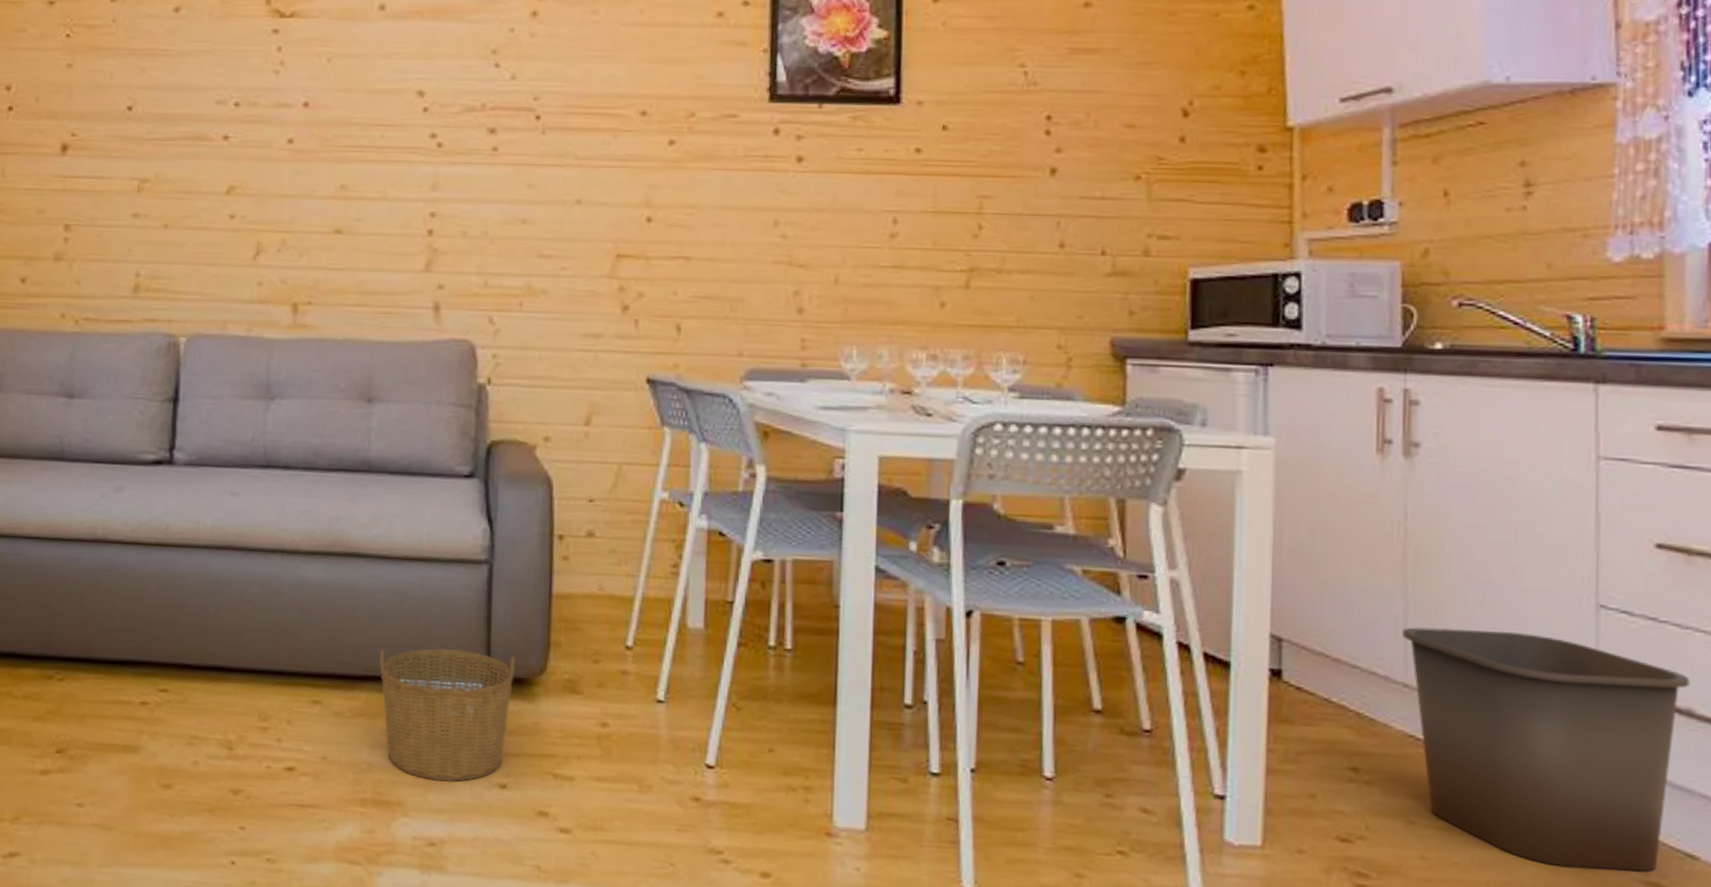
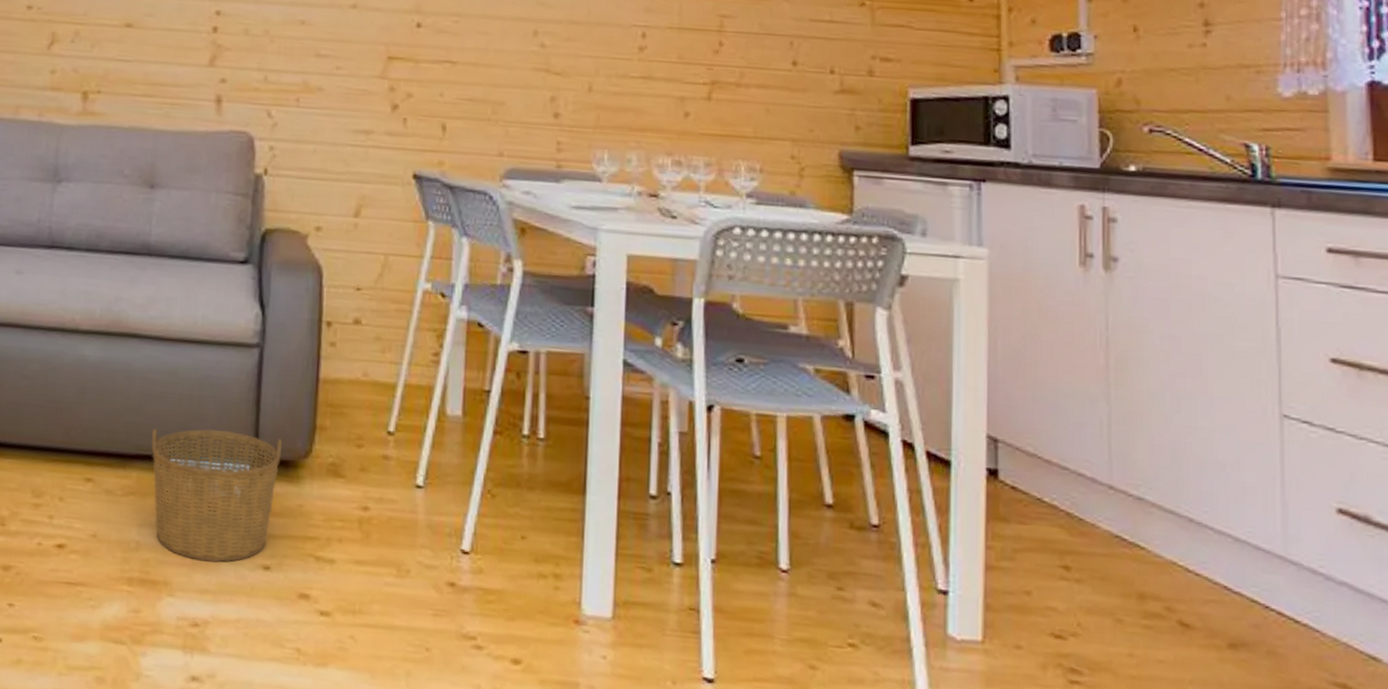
waste bin: present [1402,627,1690,872] -> none [1107,431,1366,673]

